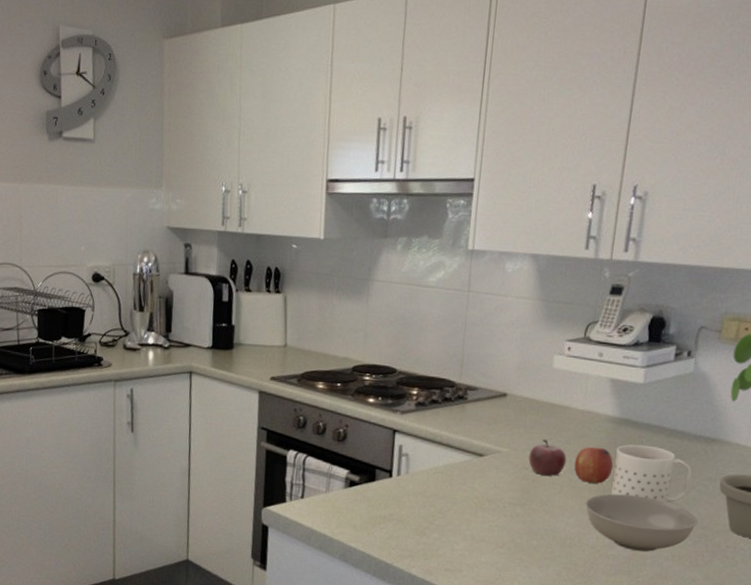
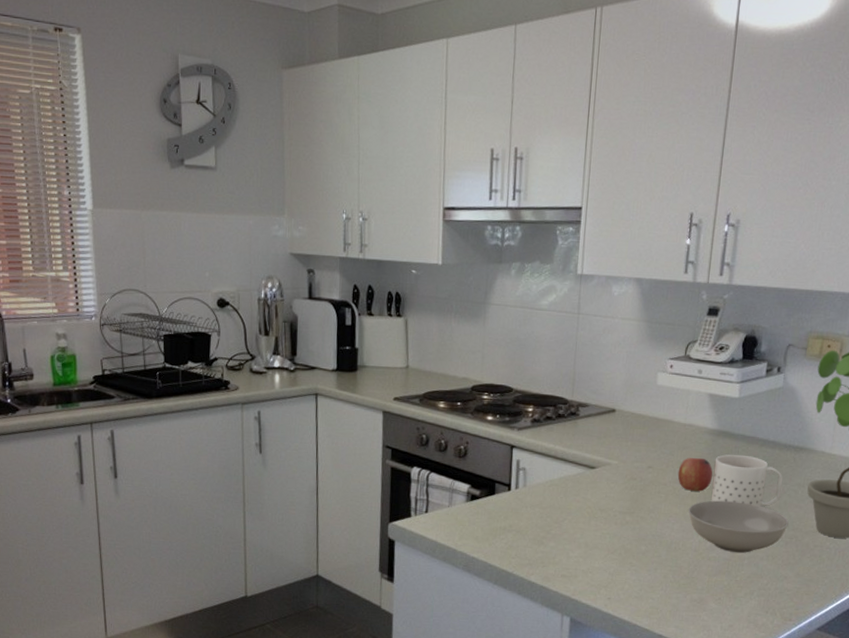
fruit: present [528,438,567,476] -> none [636,451,671,486]

